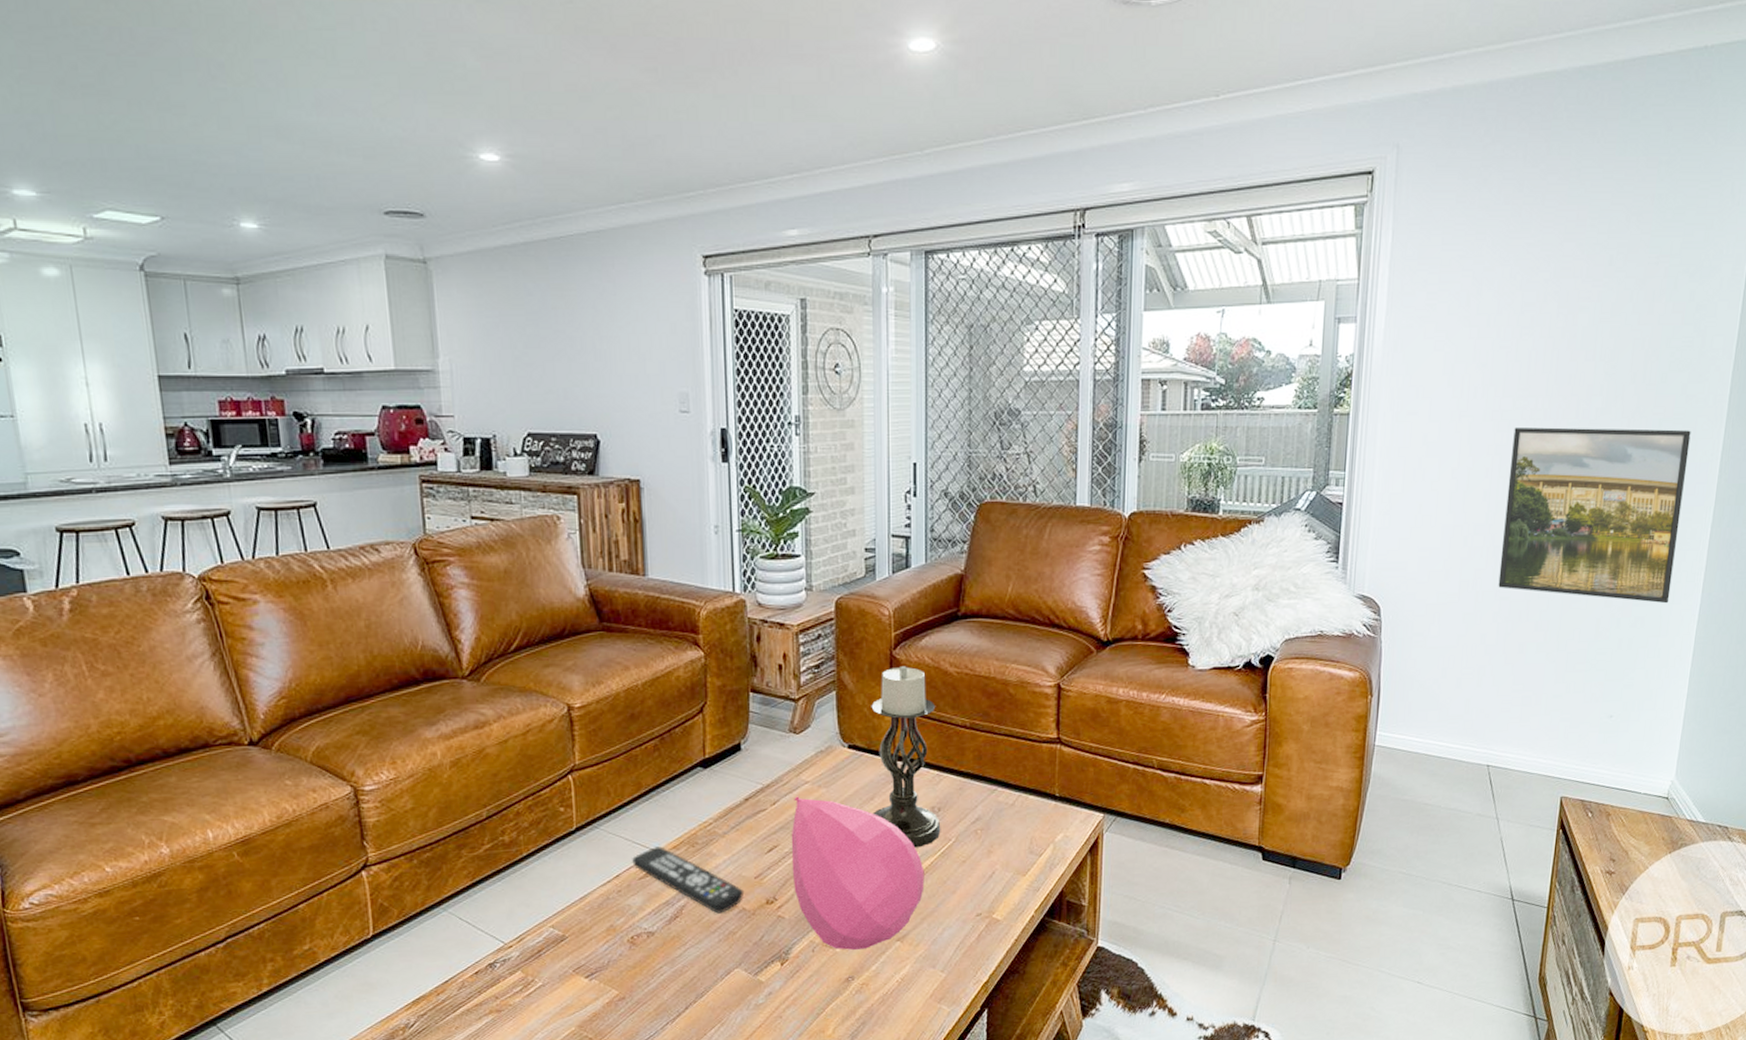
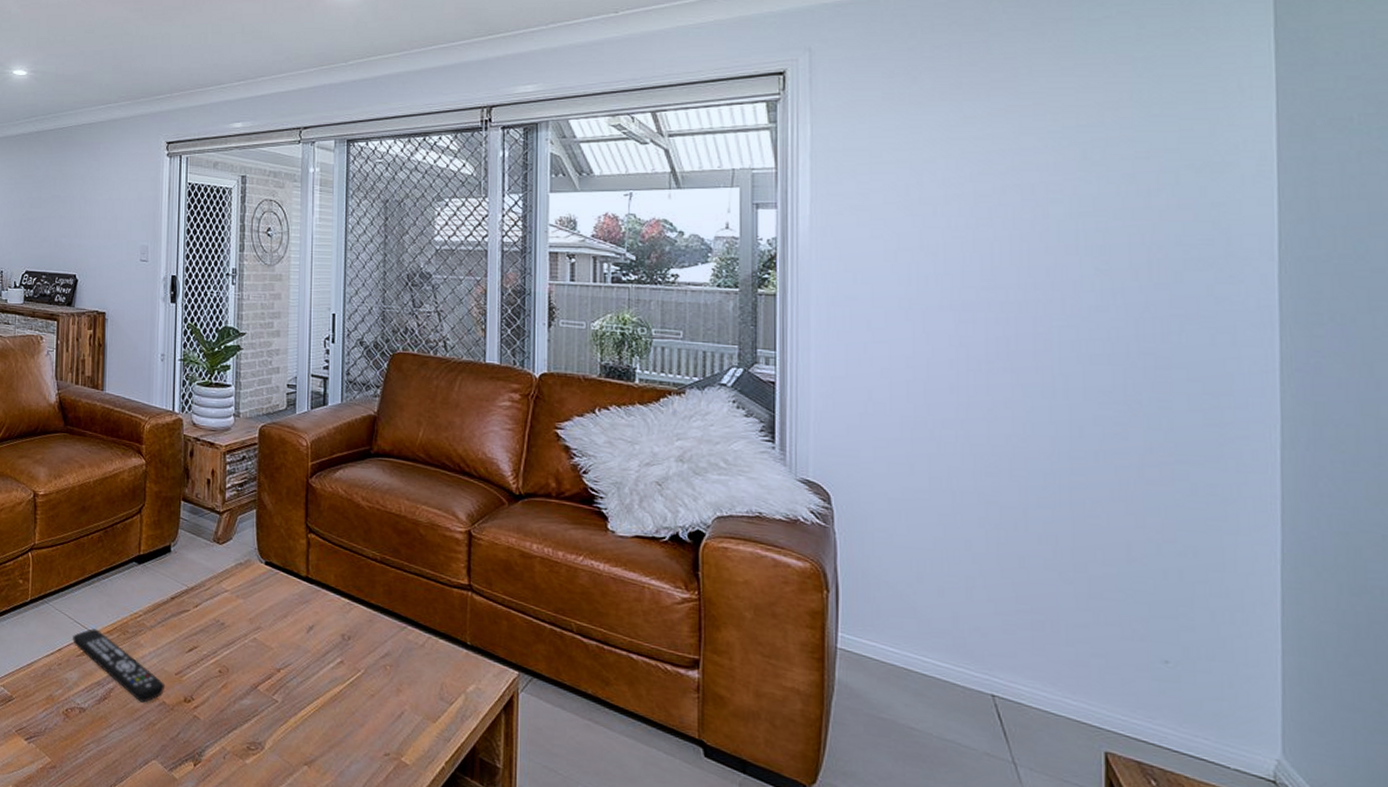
decorative ball: present [791,796,925,950] -> none [209,602,333,767]
candle holder: present [871,666,941,848] -> none [285,494,351,673]
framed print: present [1498,427,1691,604] -> none [980,318,1232,534]

